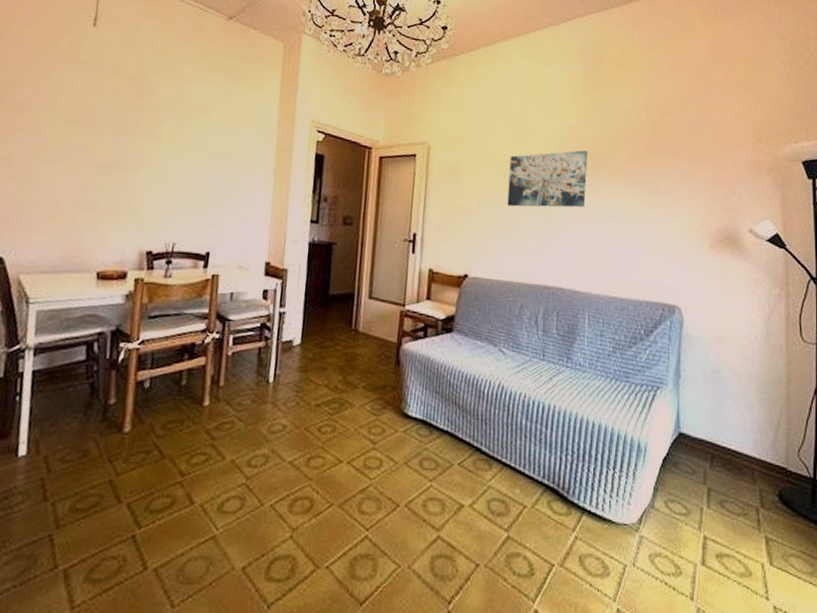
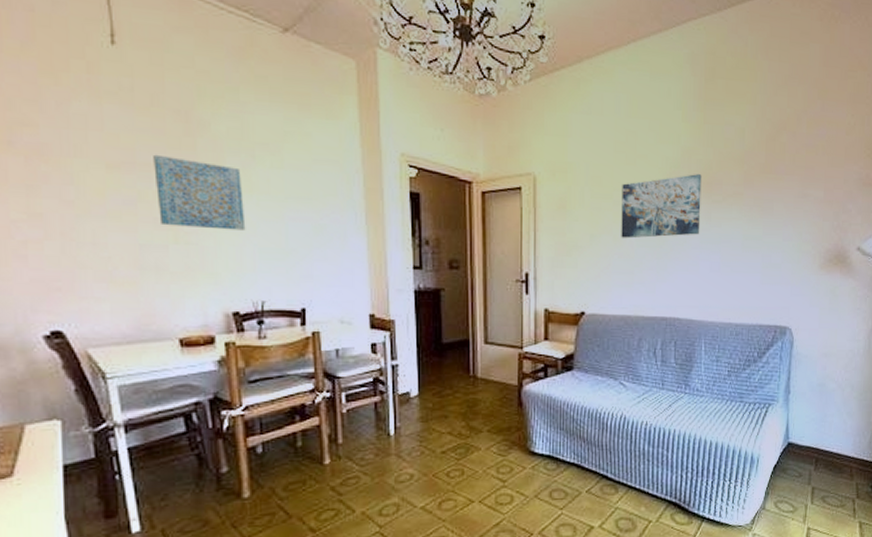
wall art: none [102,112,175,180] -> present [153,154,246,230]

